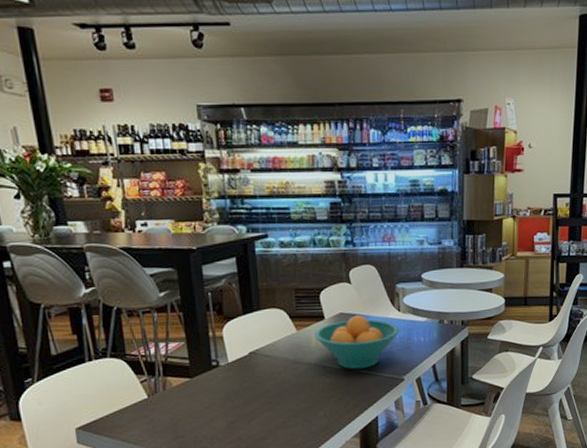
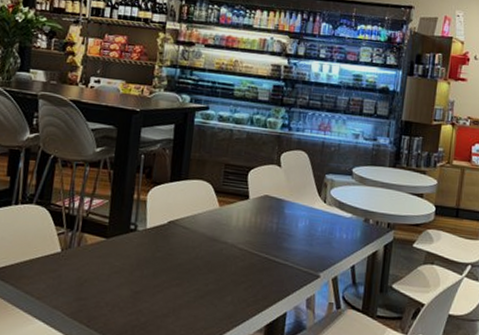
fruit bowl: present [315,315,400,370] -> none [236,200,323,258]

